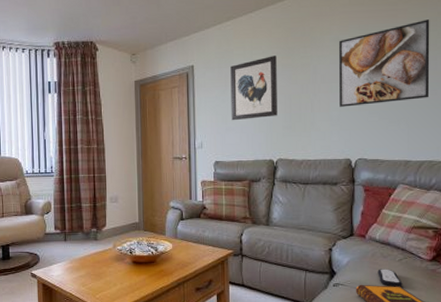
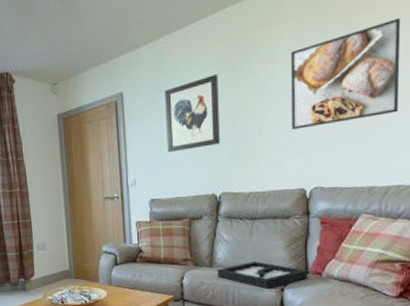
decorative tray: none [273,221,353,248] -> present [217,261,308,289]

